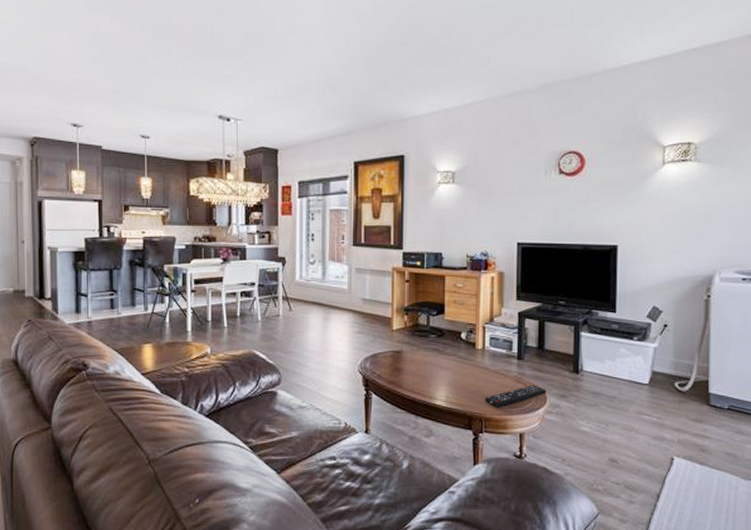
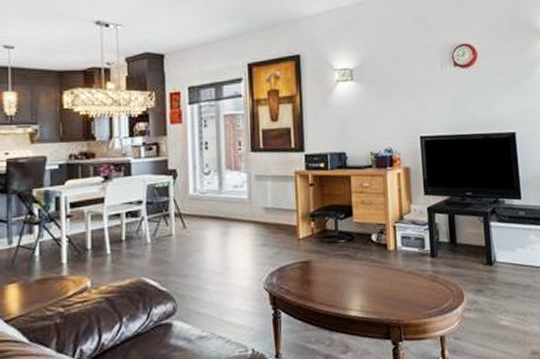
remote control: present [484,385,547,408] -> none [401,282,463,312]

